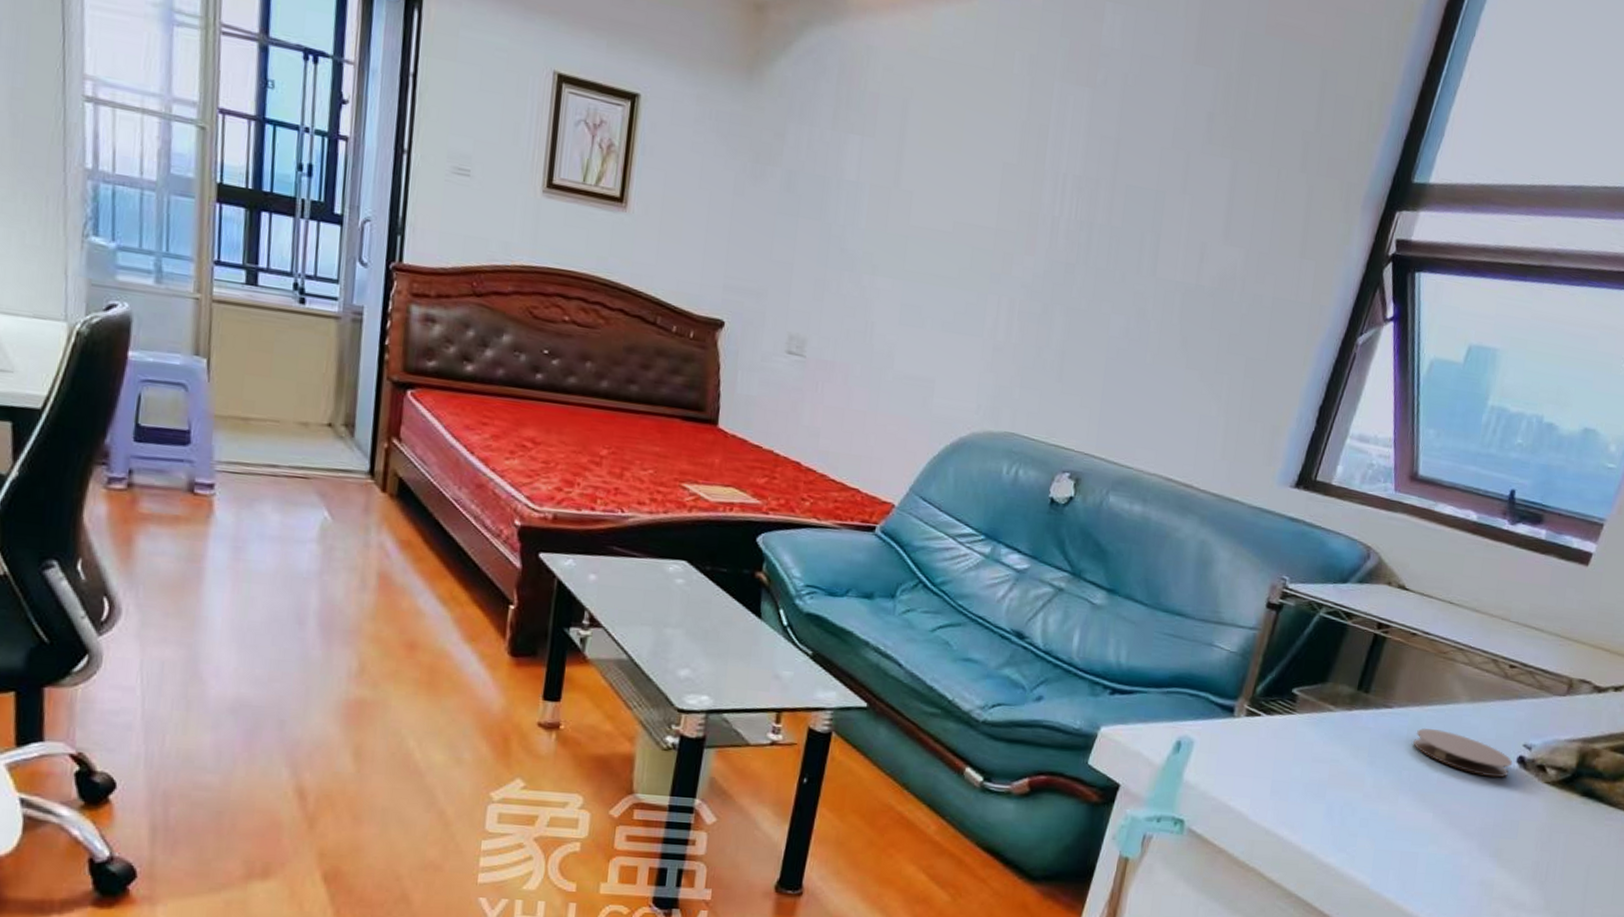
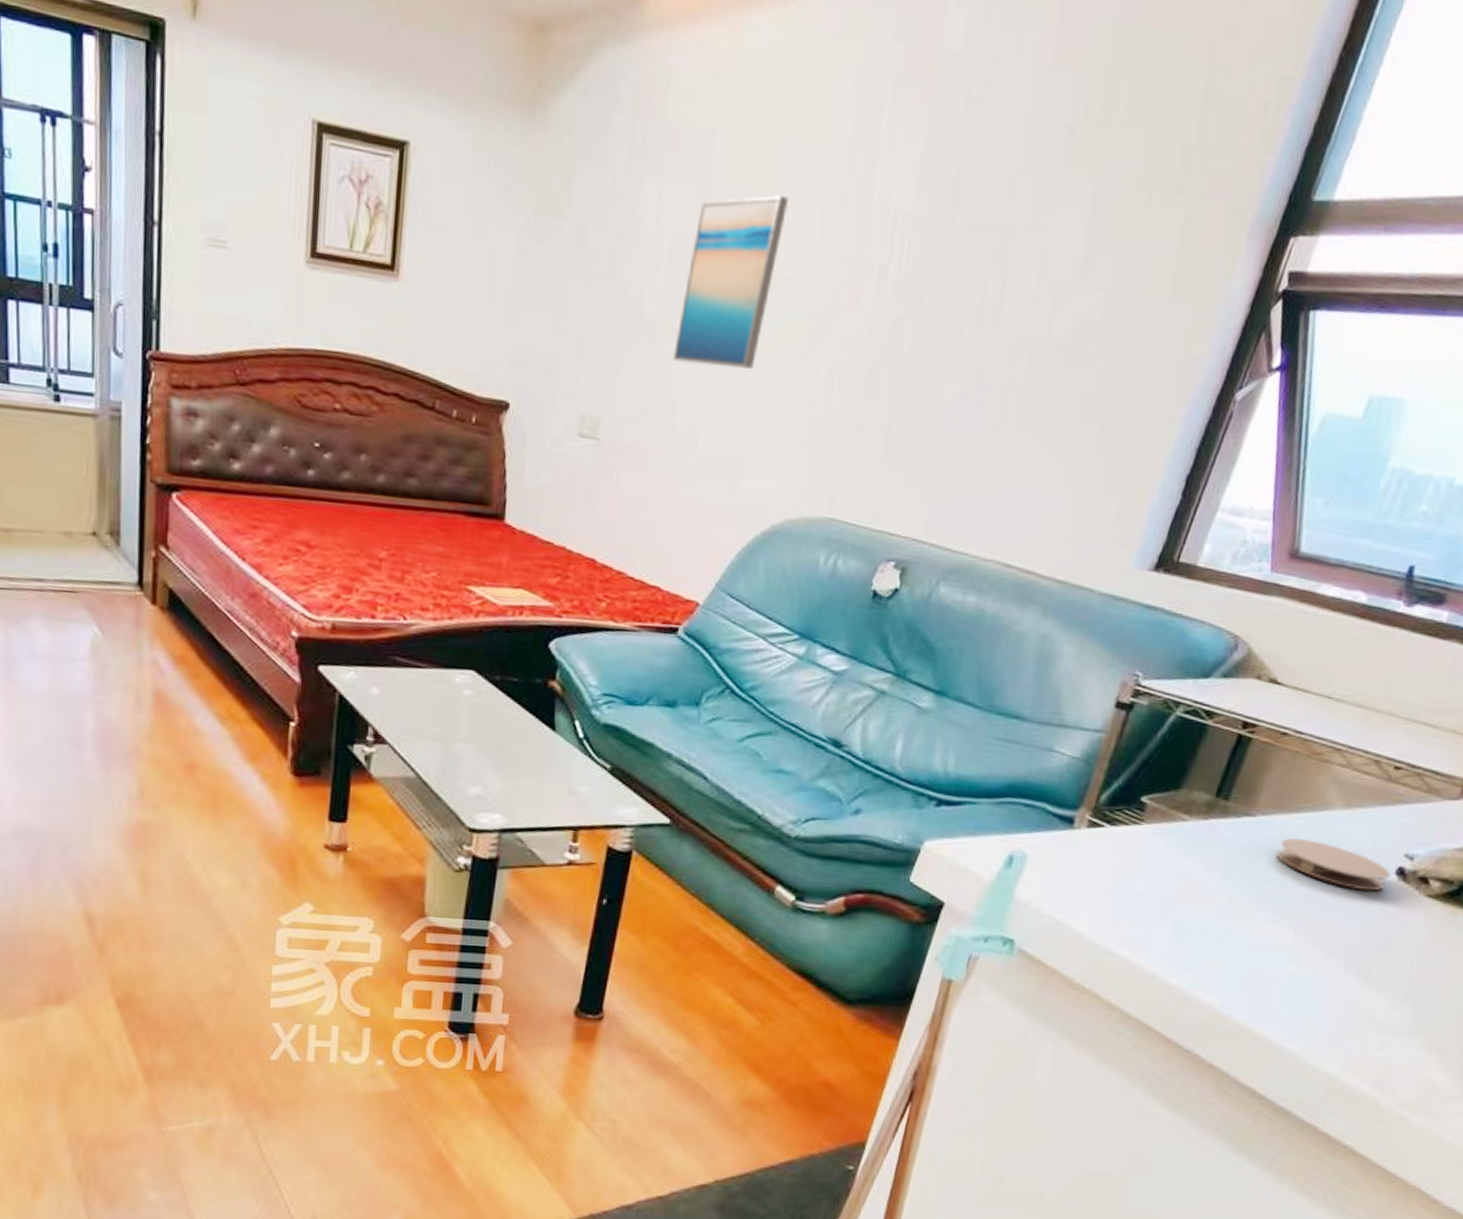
wall art: none [871,155,974,301] -> present [672,195,790,369]

